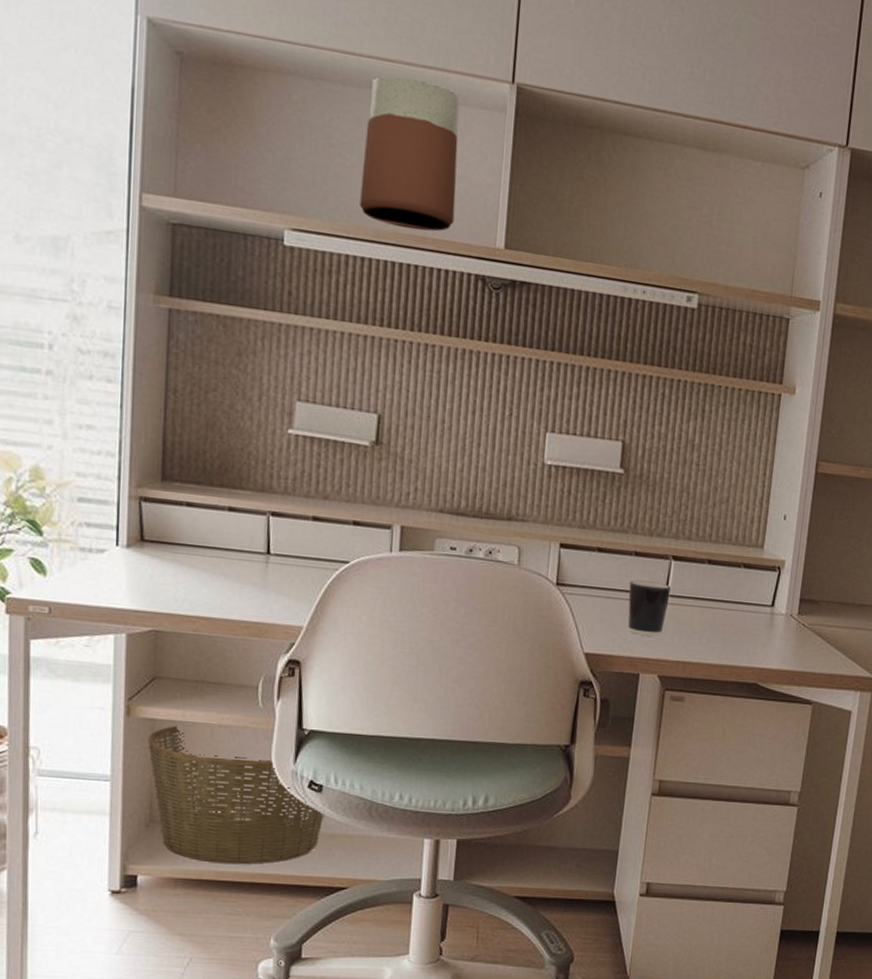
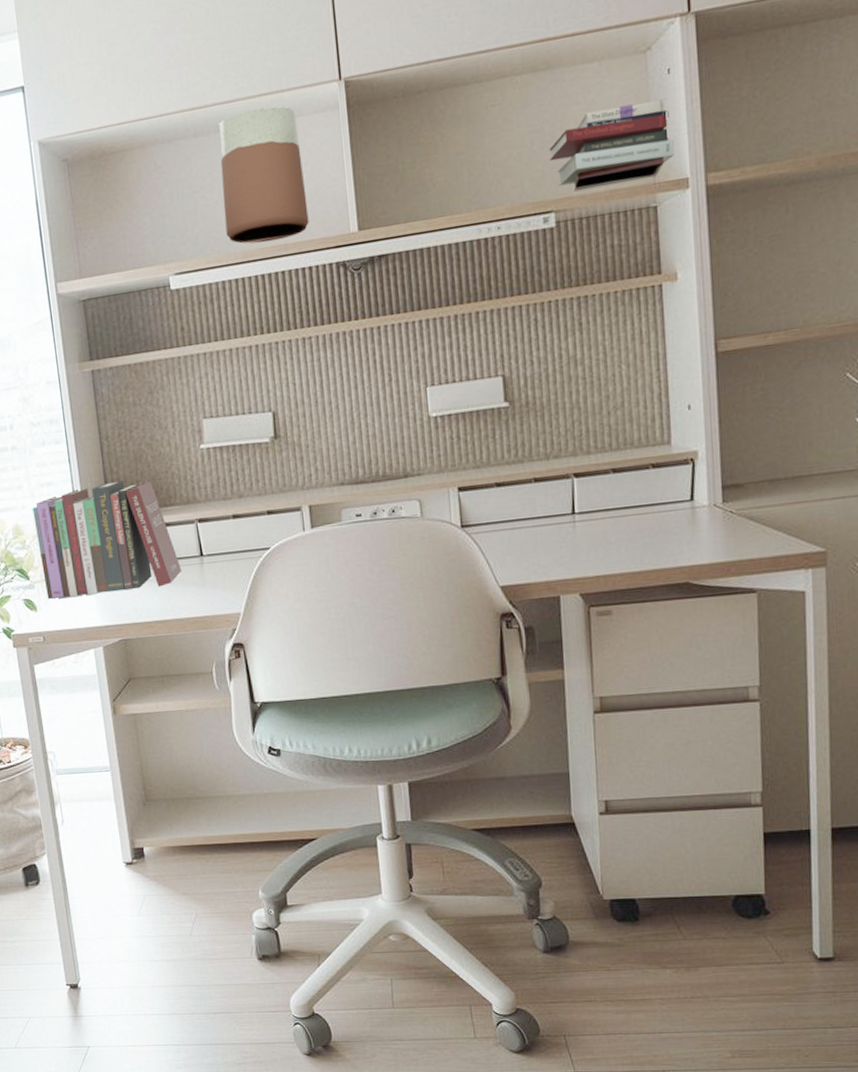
books: none [61,442,242,579] -> present [32,480,182,600]
basket: present [148,725,325,865] -> none [133,716,287,829]
mug: present [627,580,672,637] -> none [534,503,579,559]
books: none [703,207,814,291] -> present [549,98,674,192]

